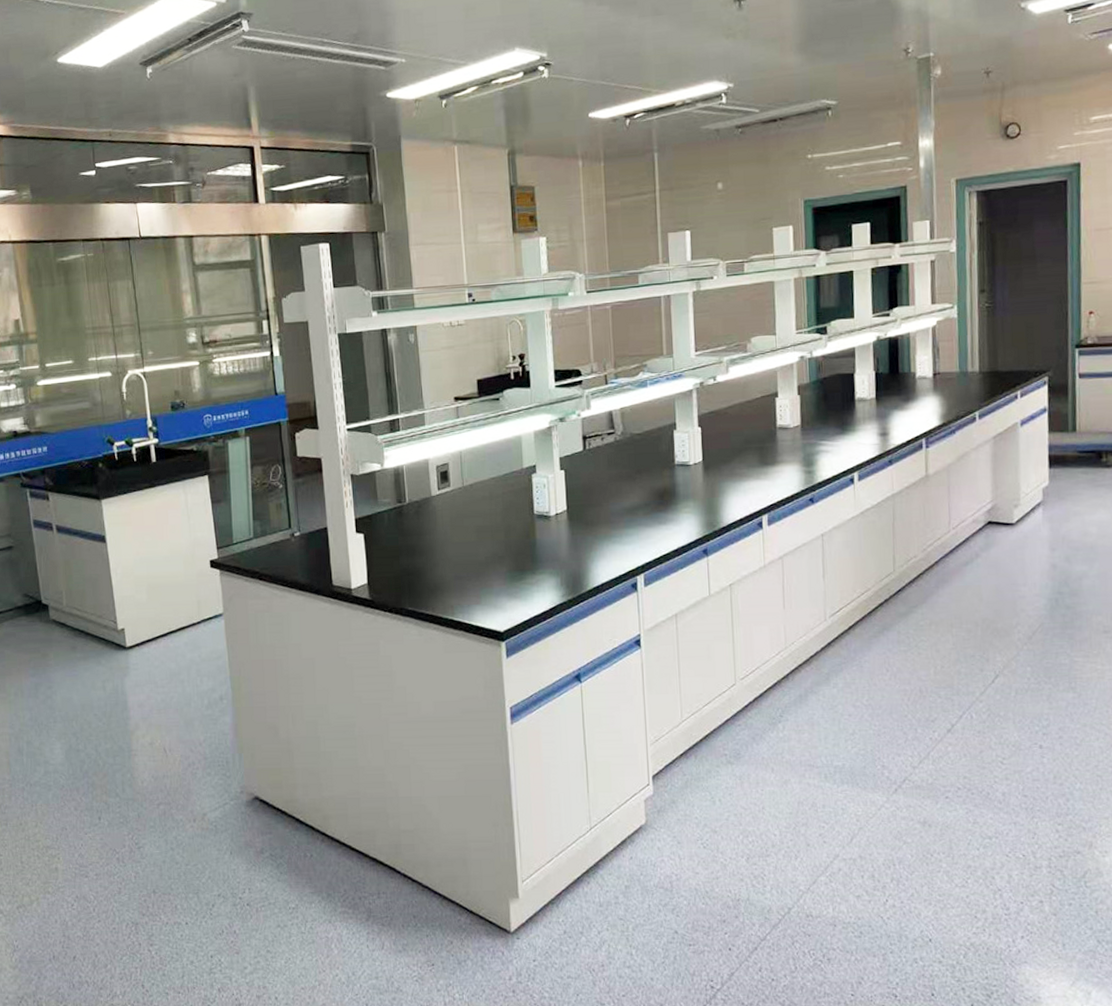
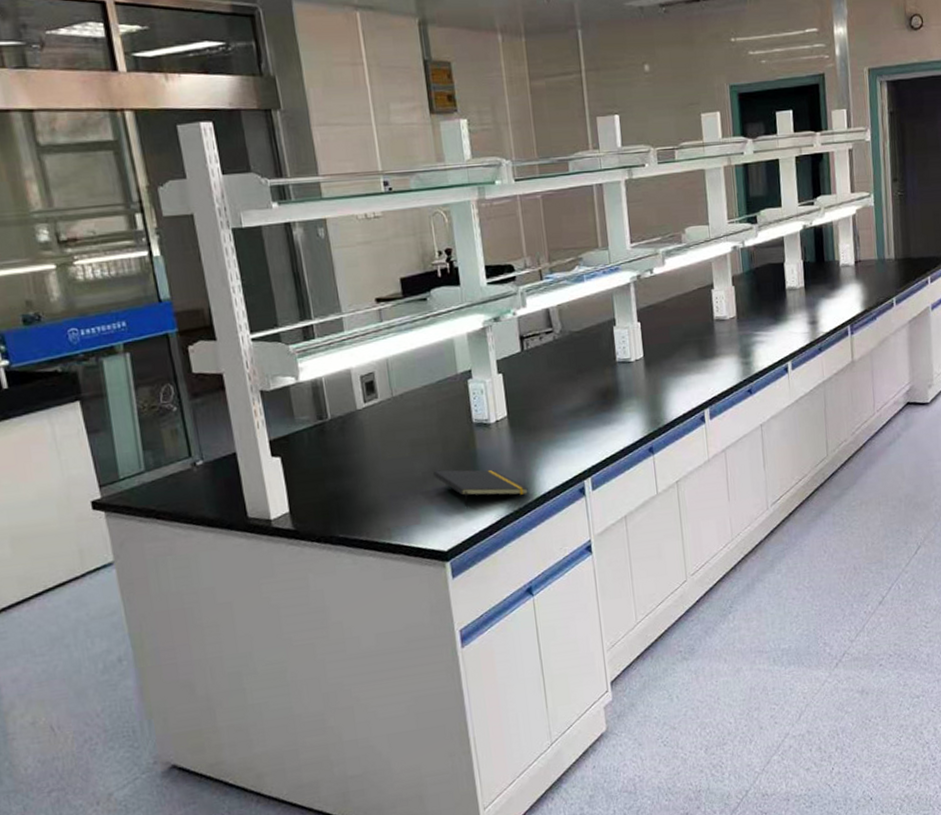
notepad: none [495,556,582,594] -> present [433,470,529,509]

